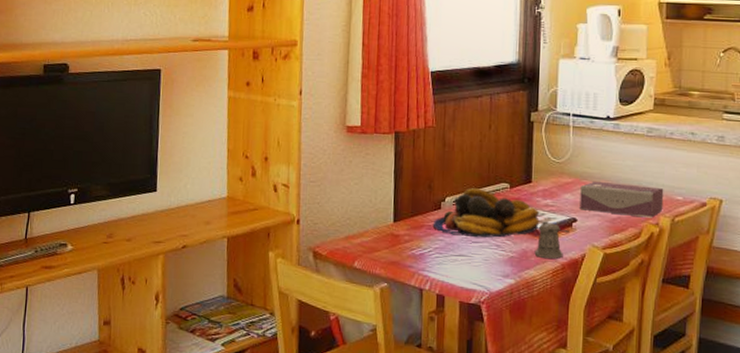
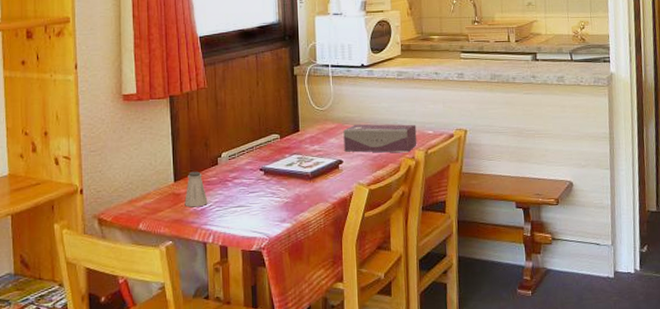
saltshaker: none [403,213,428,251] -> present [184,171,208,208]
fruit bowl: present [432,188,540,239] -> none [211,142,309,188]
pepper shaker: present [534,221,569,259] -> none [307,165,337,201]

